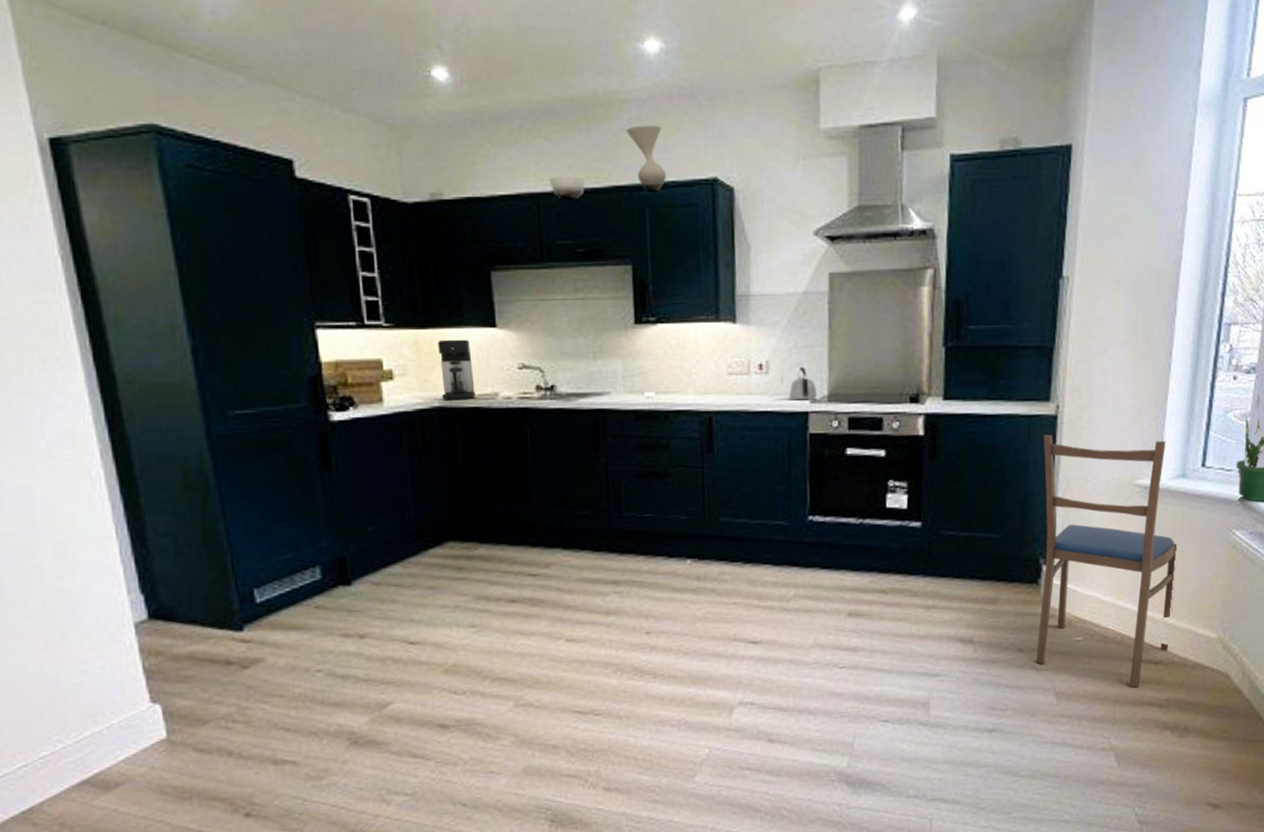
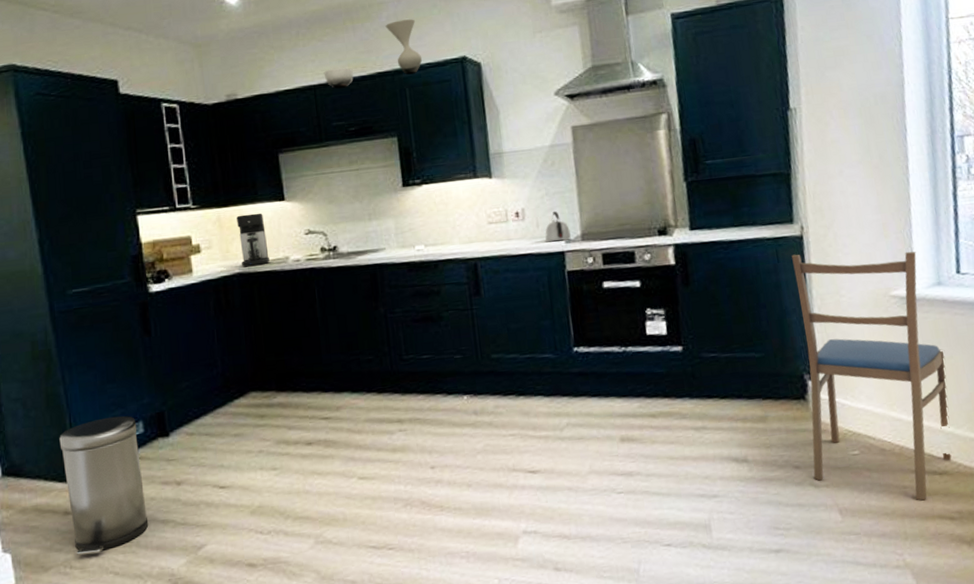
pedal bin: none [219,559,326,710] -> present [59,415,149,556]

